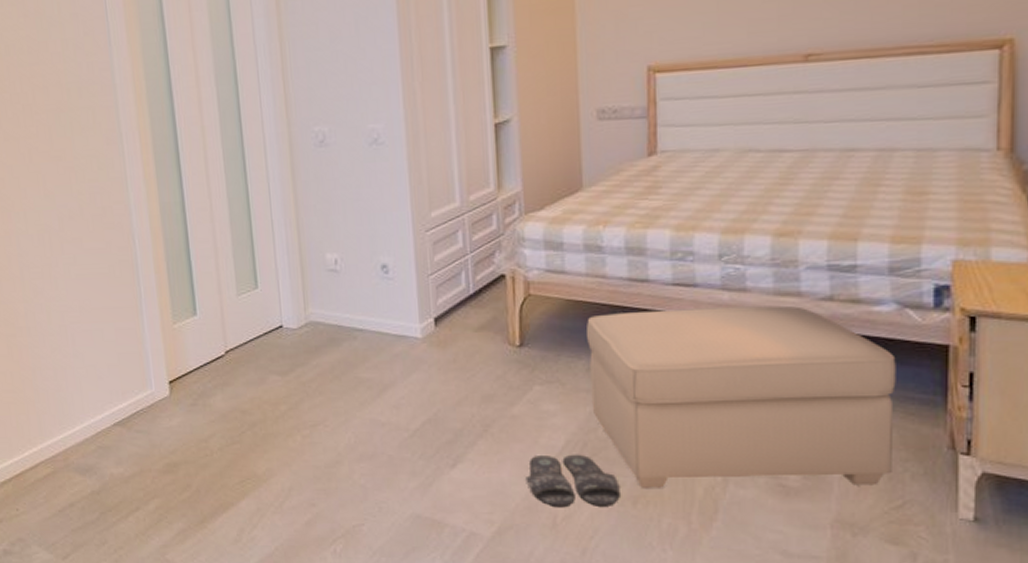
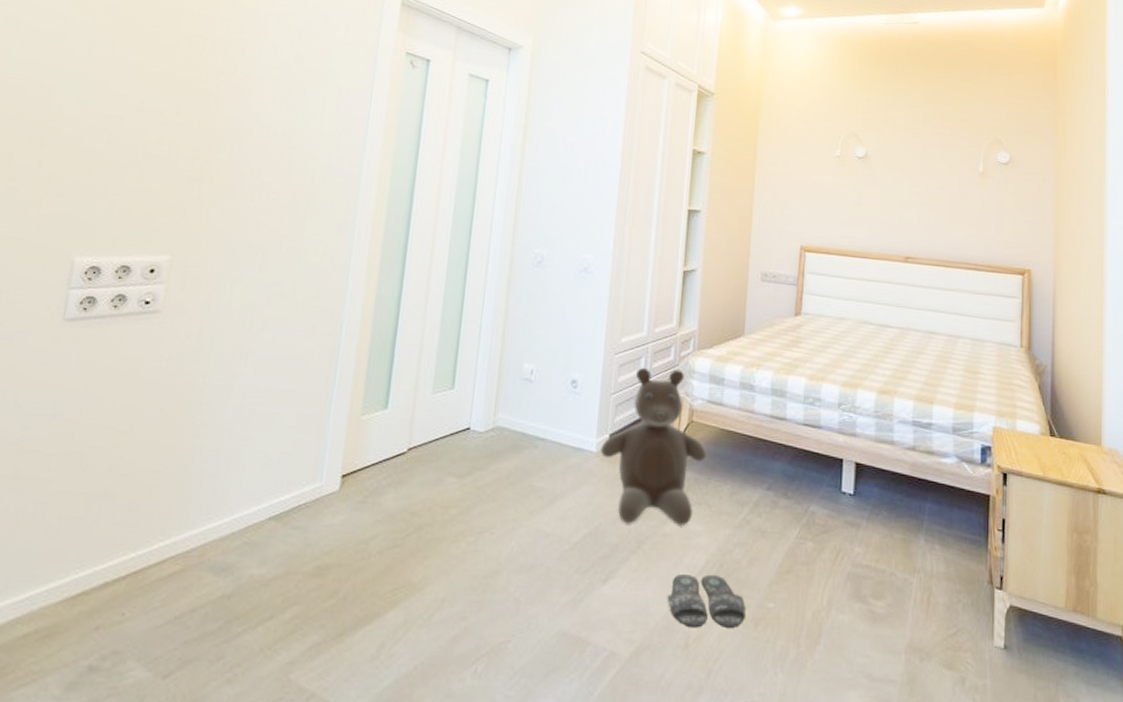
teddy bear: none [426,239,553,409] -> present [600,367,708,525]
ottoman: present [587,305,896,488] -> none [731,445,955,614]

